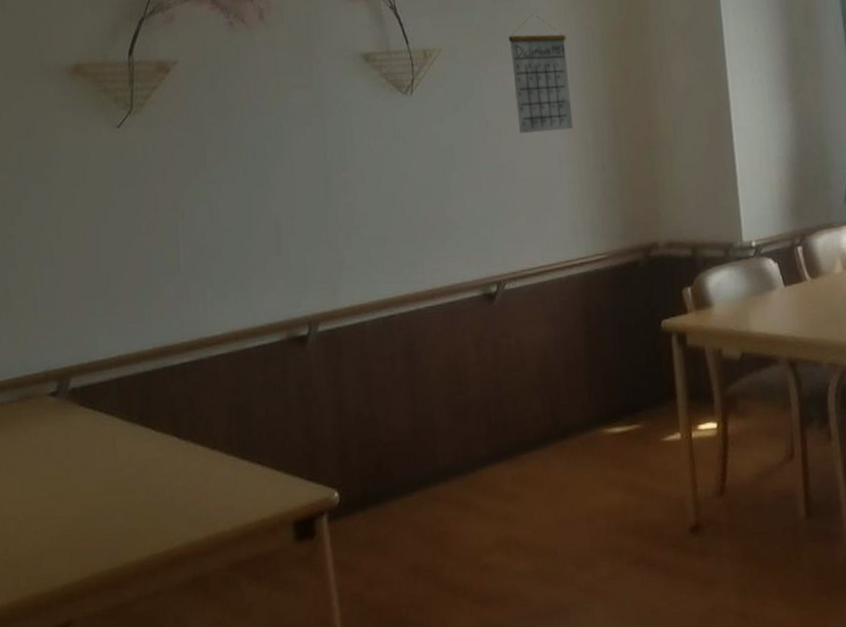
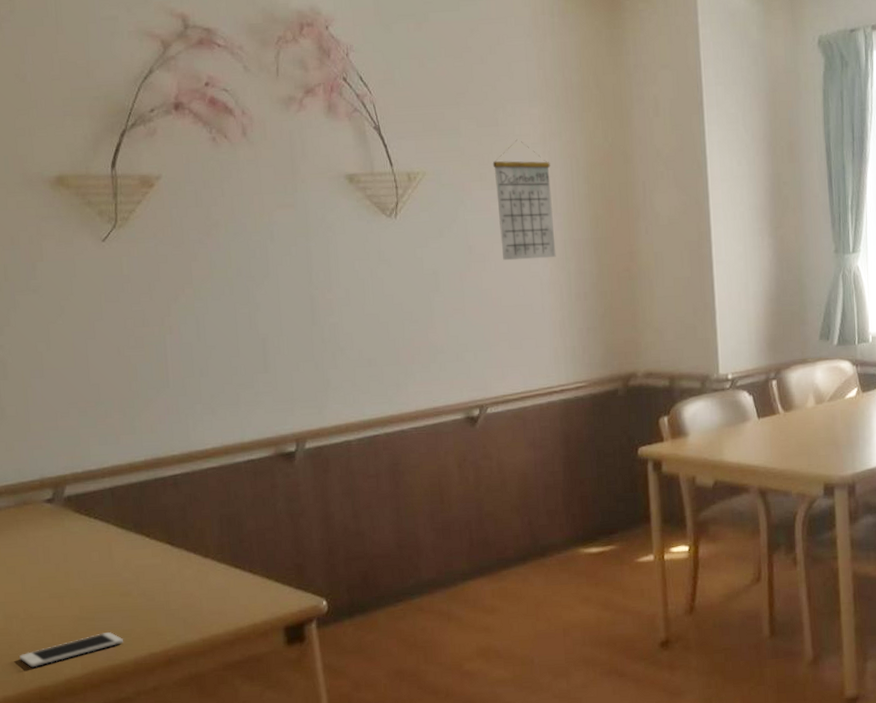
cell phone: none [15,533,125,573] -> present [19,632,123,668]

